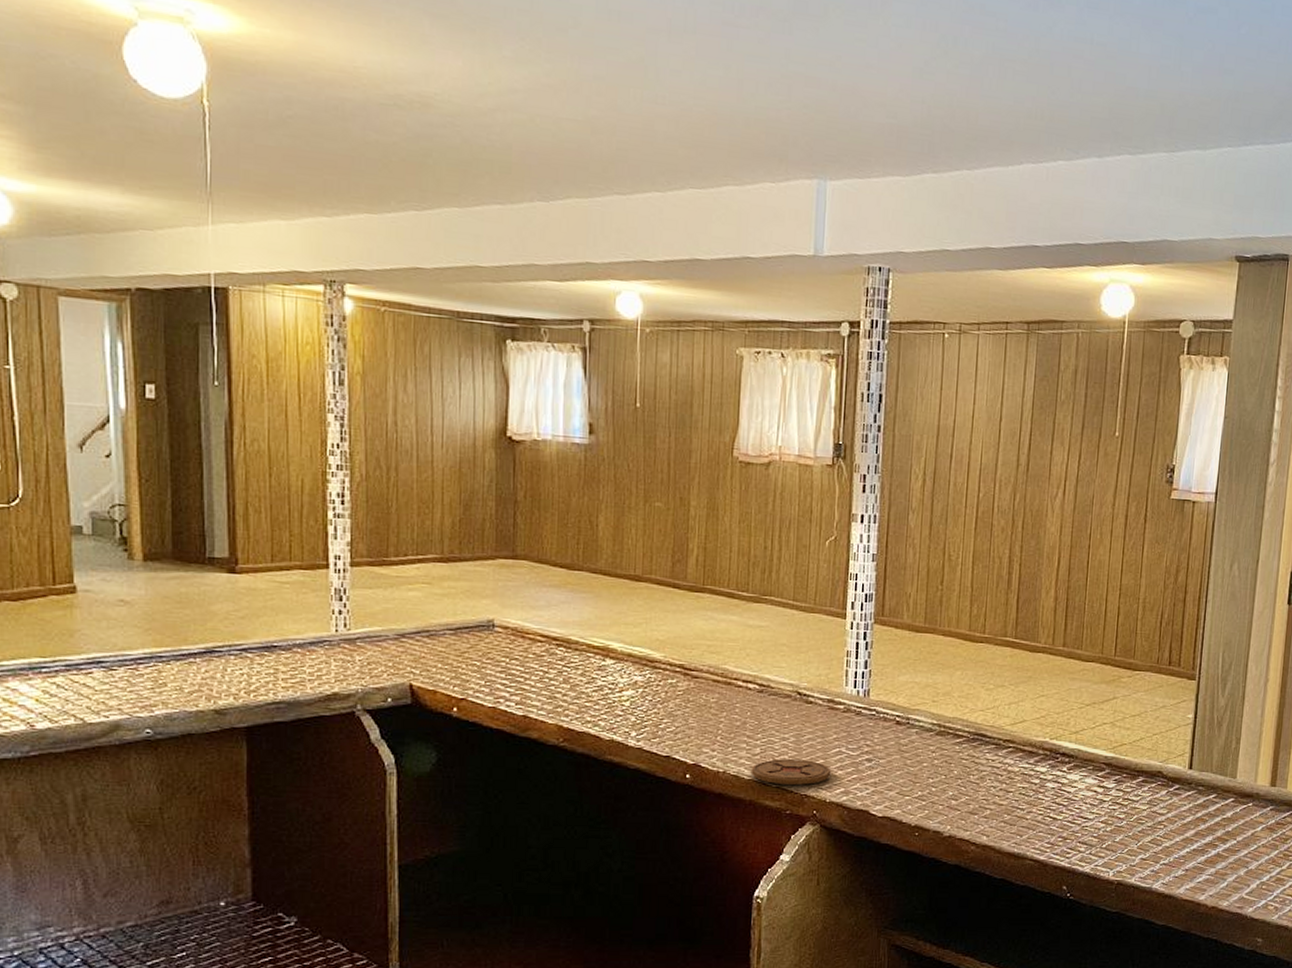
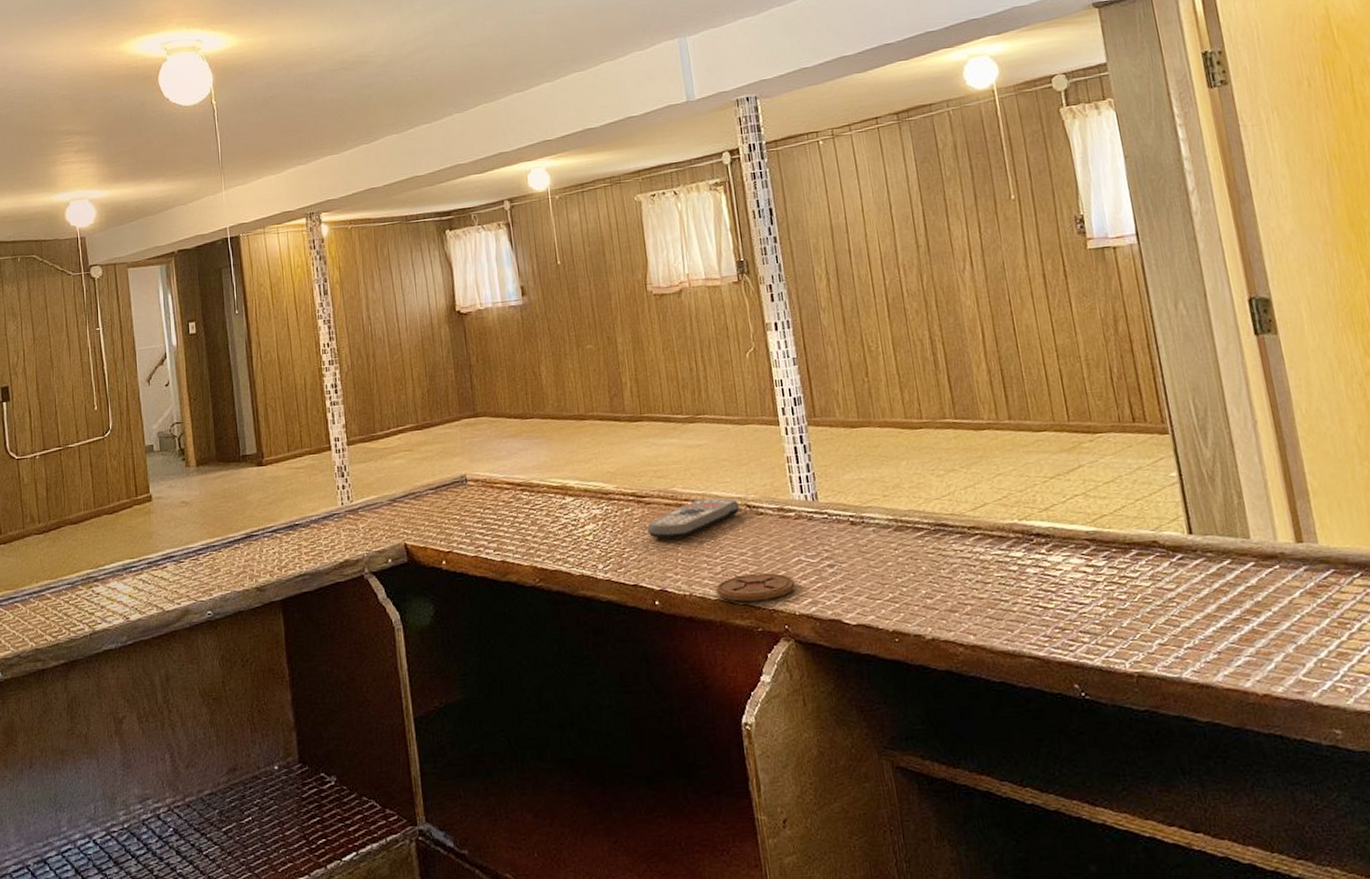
remote control: none [690,681,791,715] -> present [647,498,740,539]

